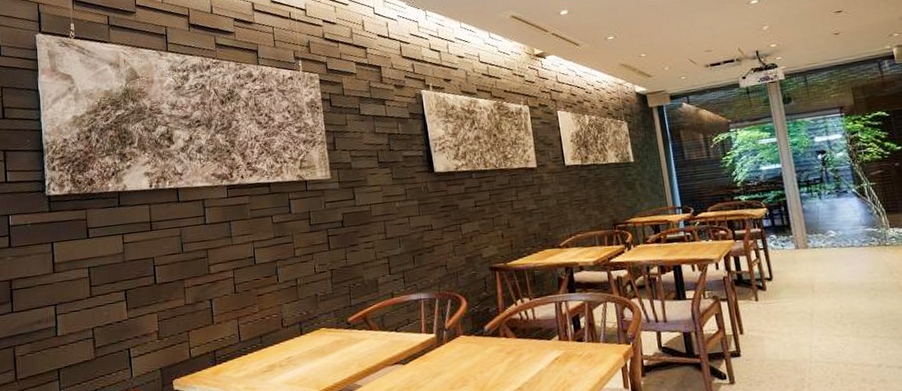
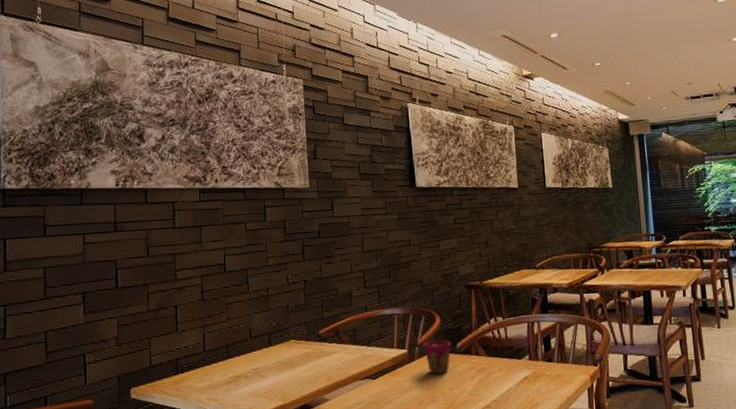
cup: none [451,323,480,357] -> present [423,339,452,374]

